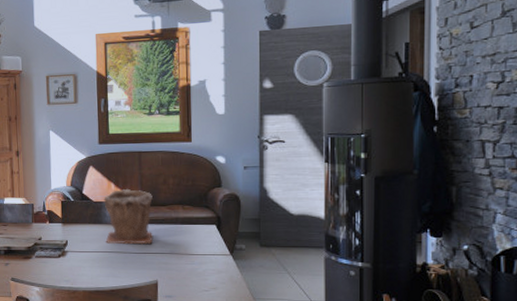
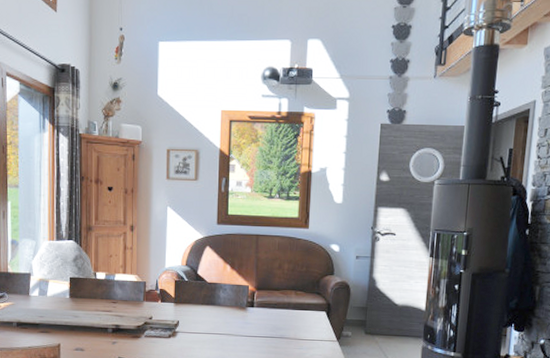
plant pot: present [104,188,154,245] -> none [217,271,267,328]

